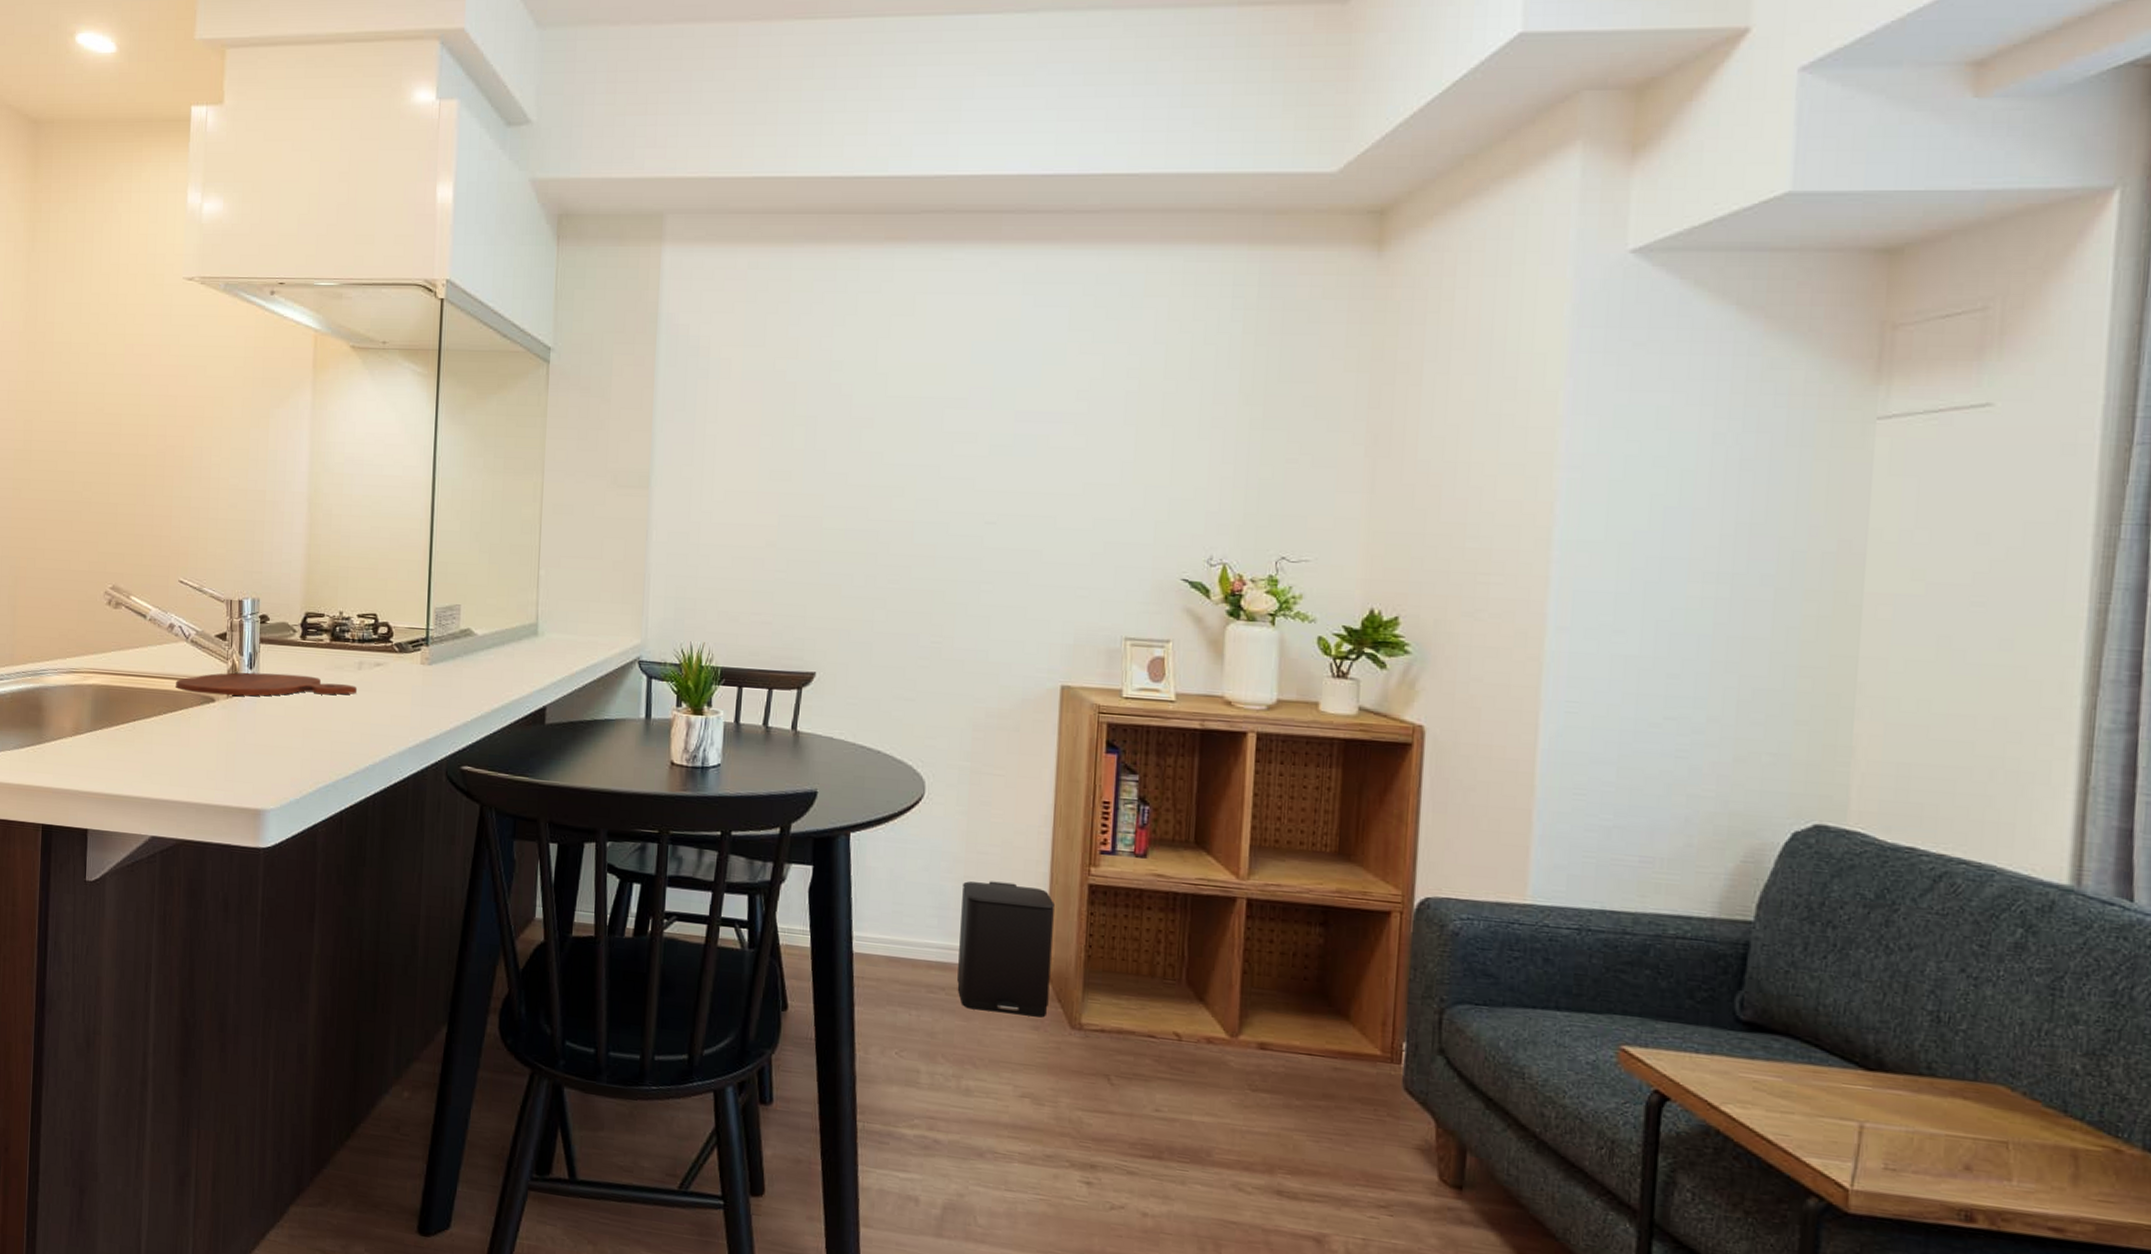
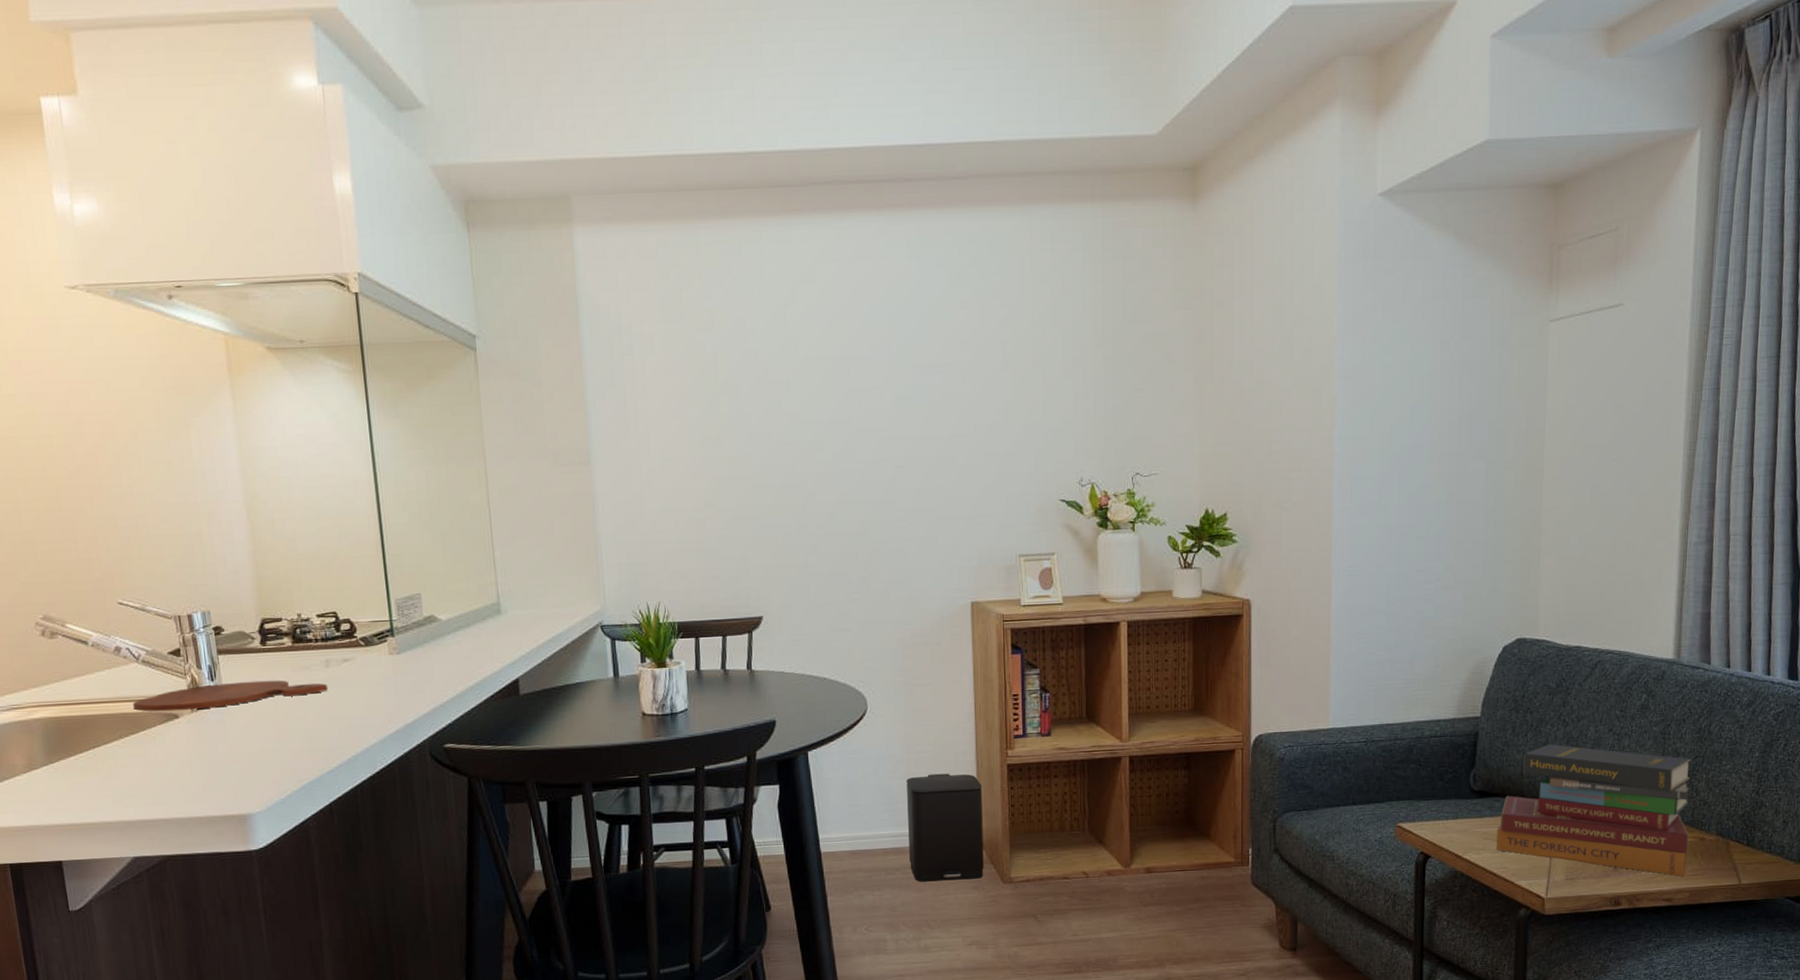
books: none [1773,974,2099,1200] -> present [1496,744,1691,876]

